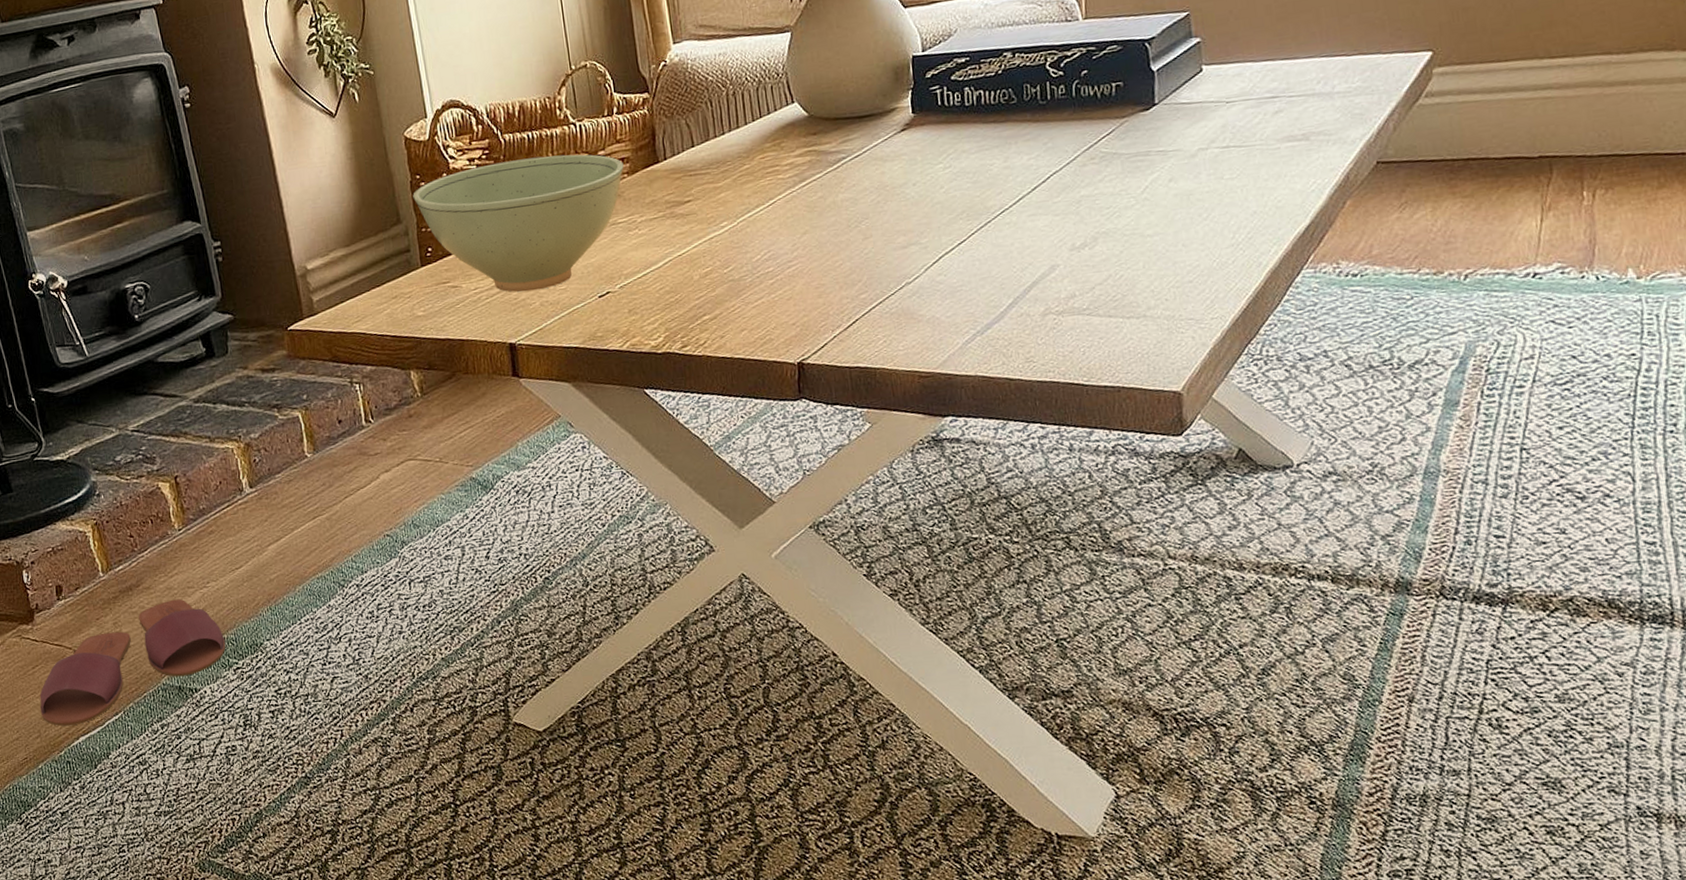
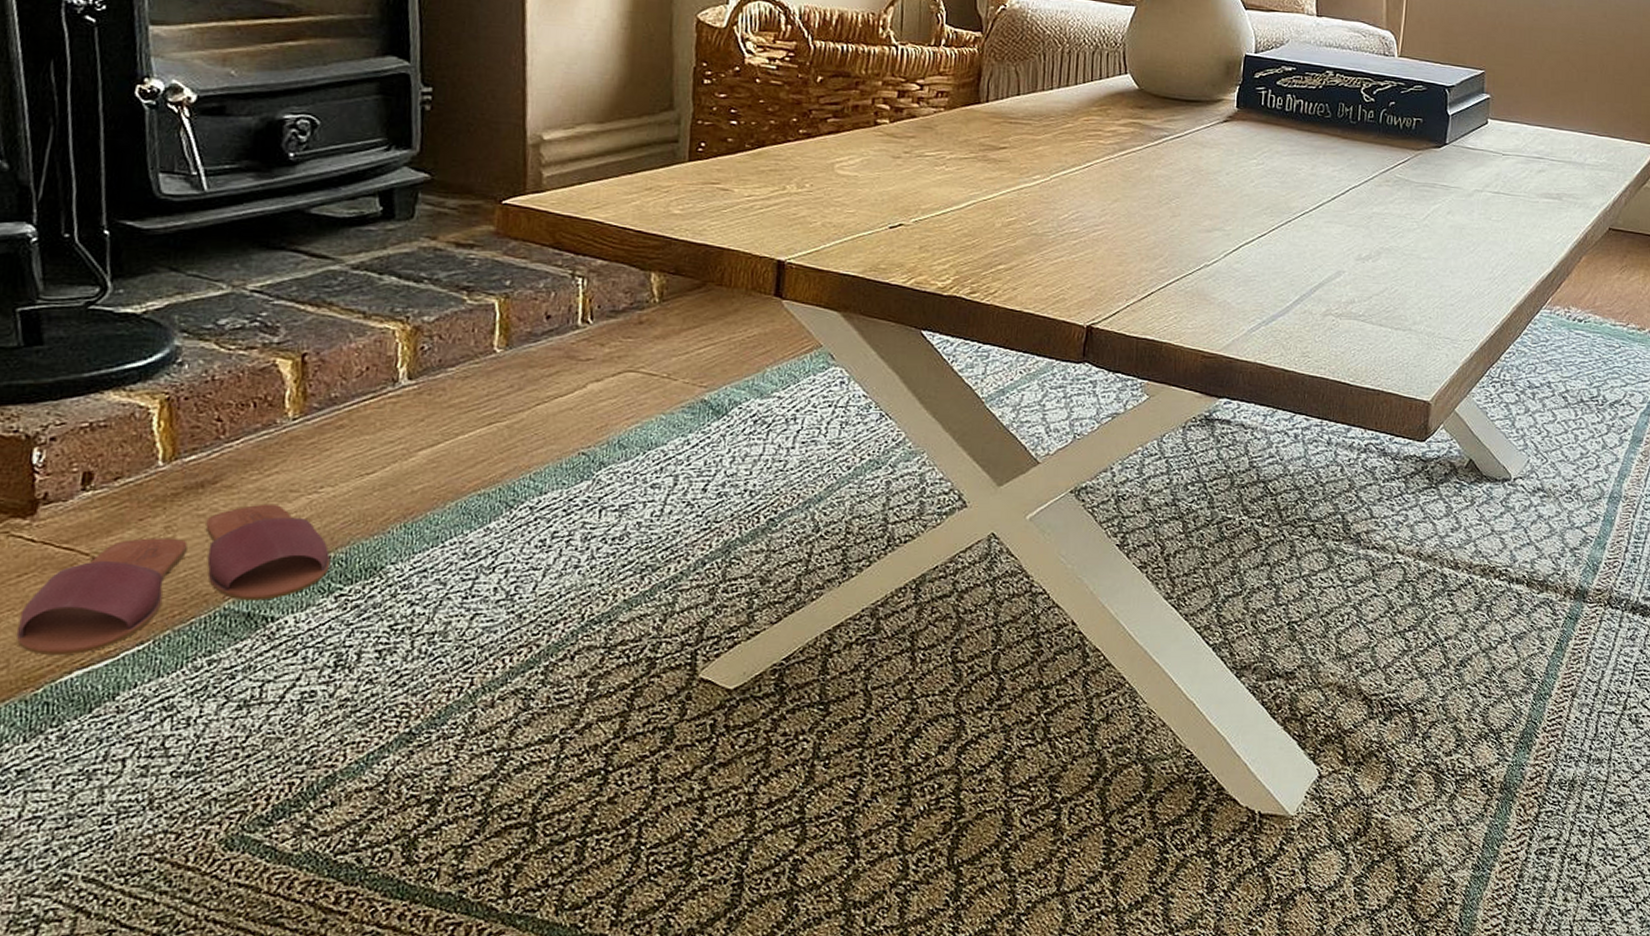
bowl: present [413,154,624,292] -> none [694,68,942,210]

